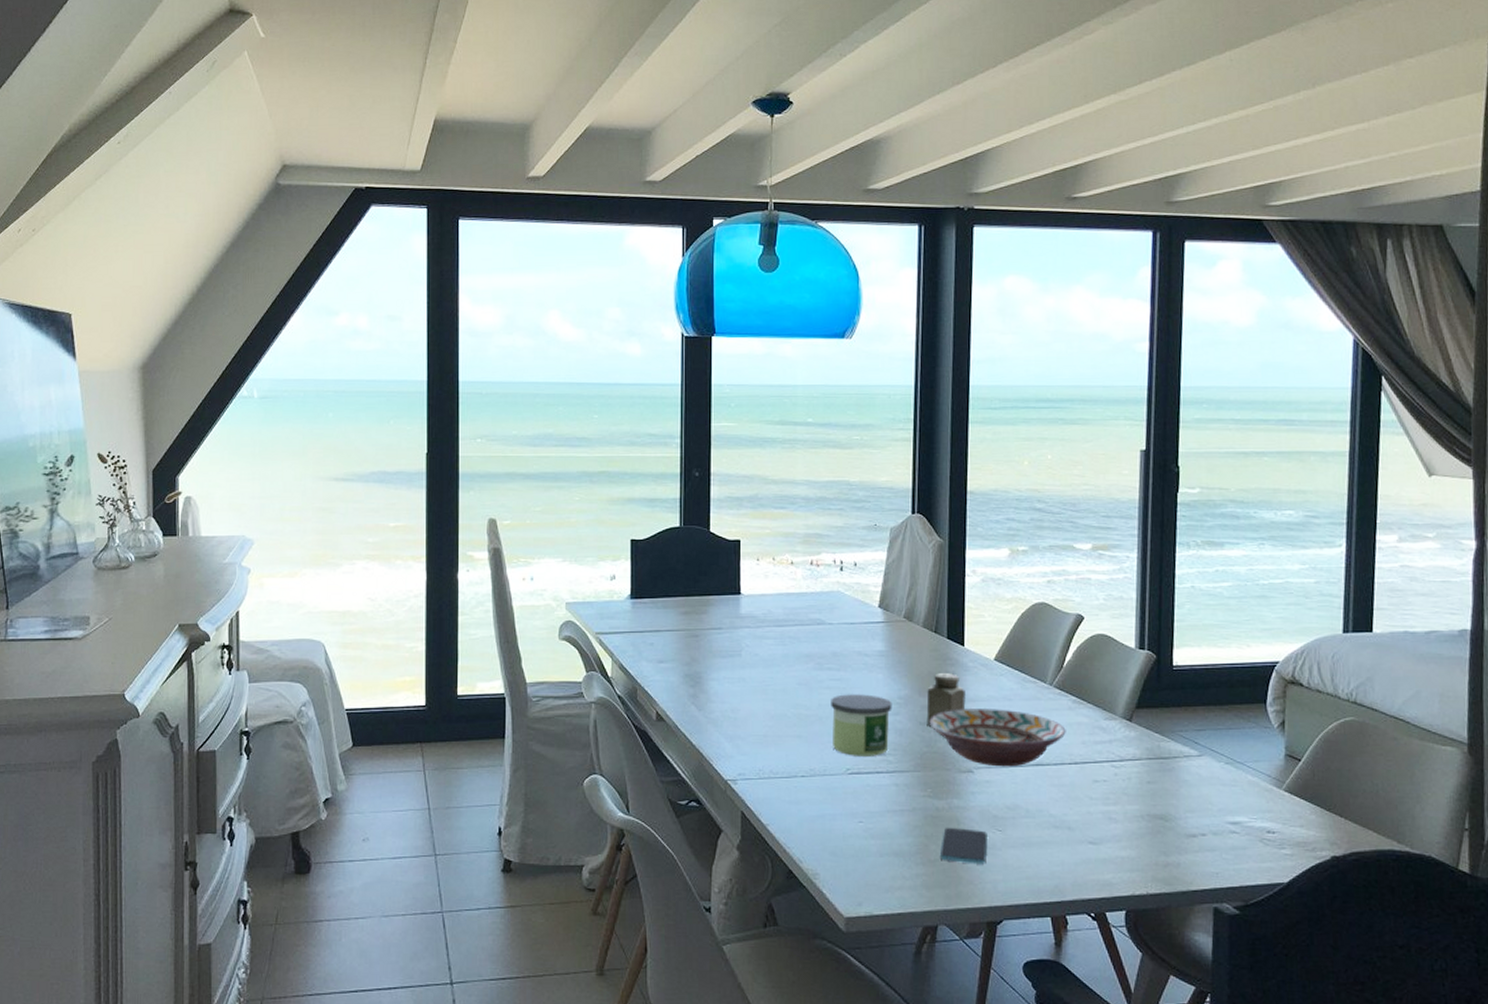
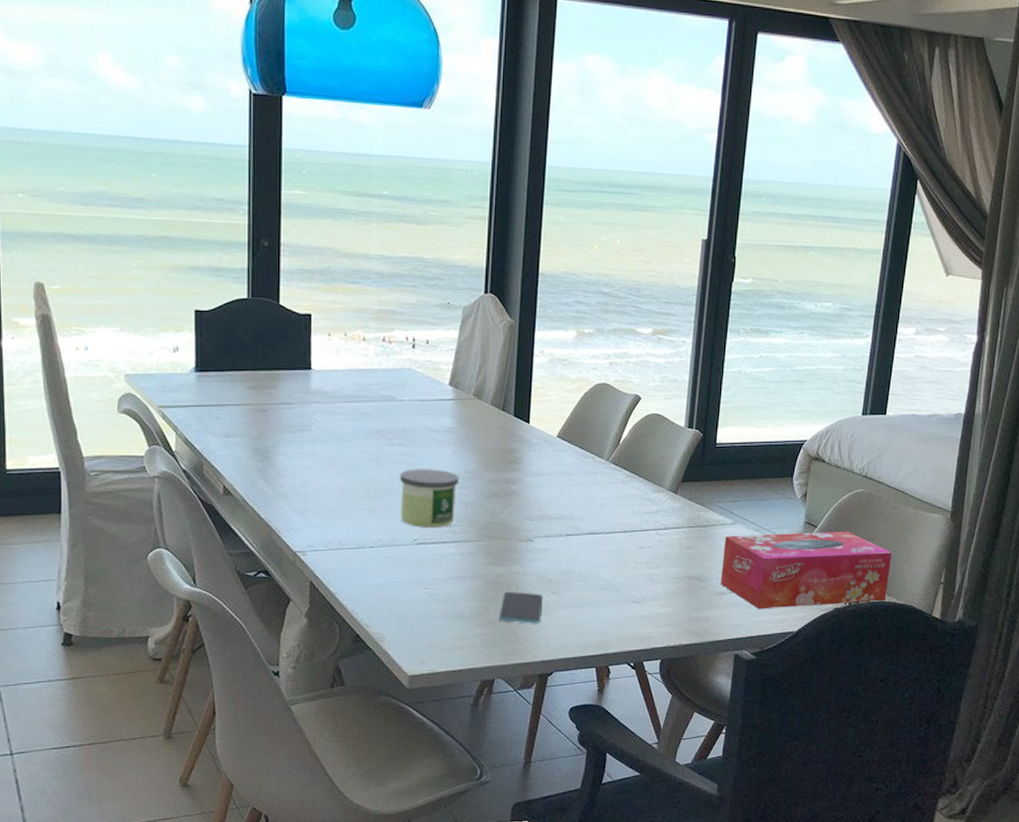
salt shaker: present [926,672,966,727] -> none [491,448,529,499]
decorative bowl: present [929,709,1066,767] -> none [494,482,619,536]
tissue box: none [1189,766,1398,856] -> present [720,532,893,610]

